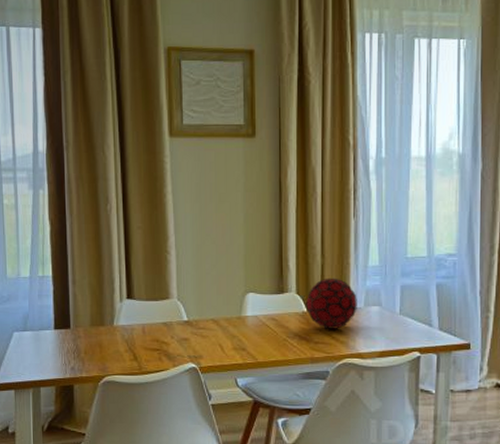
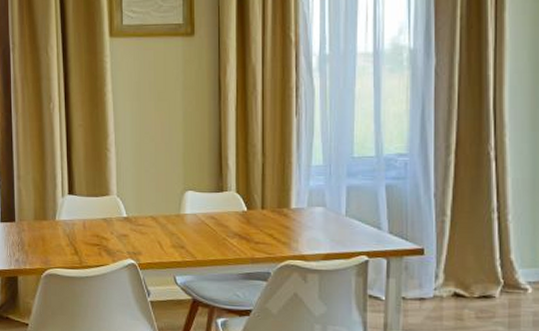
decorative orb: present [305,278,357,329] -> none [245,177,300,230]

